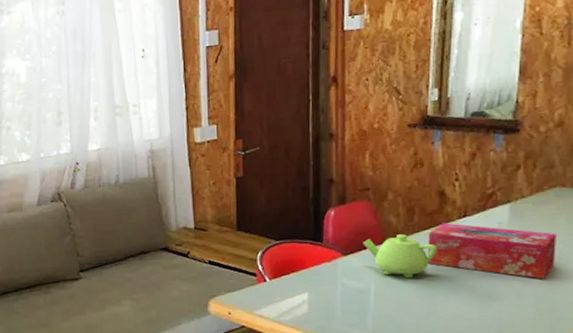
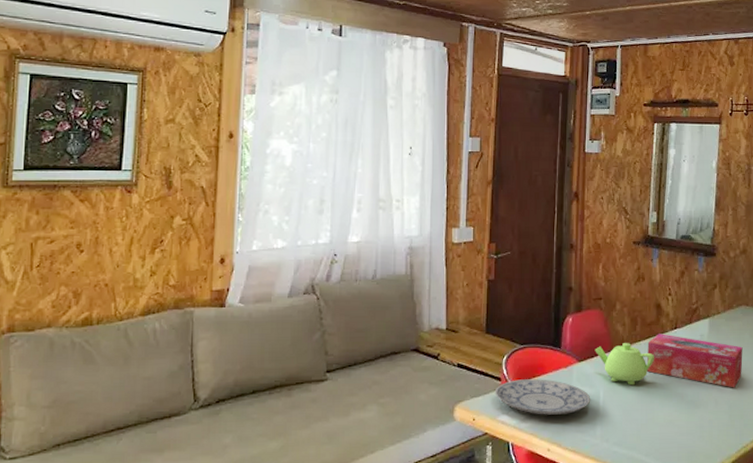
plate: none [250,273,360,309] -> present [494,379,591,415]

